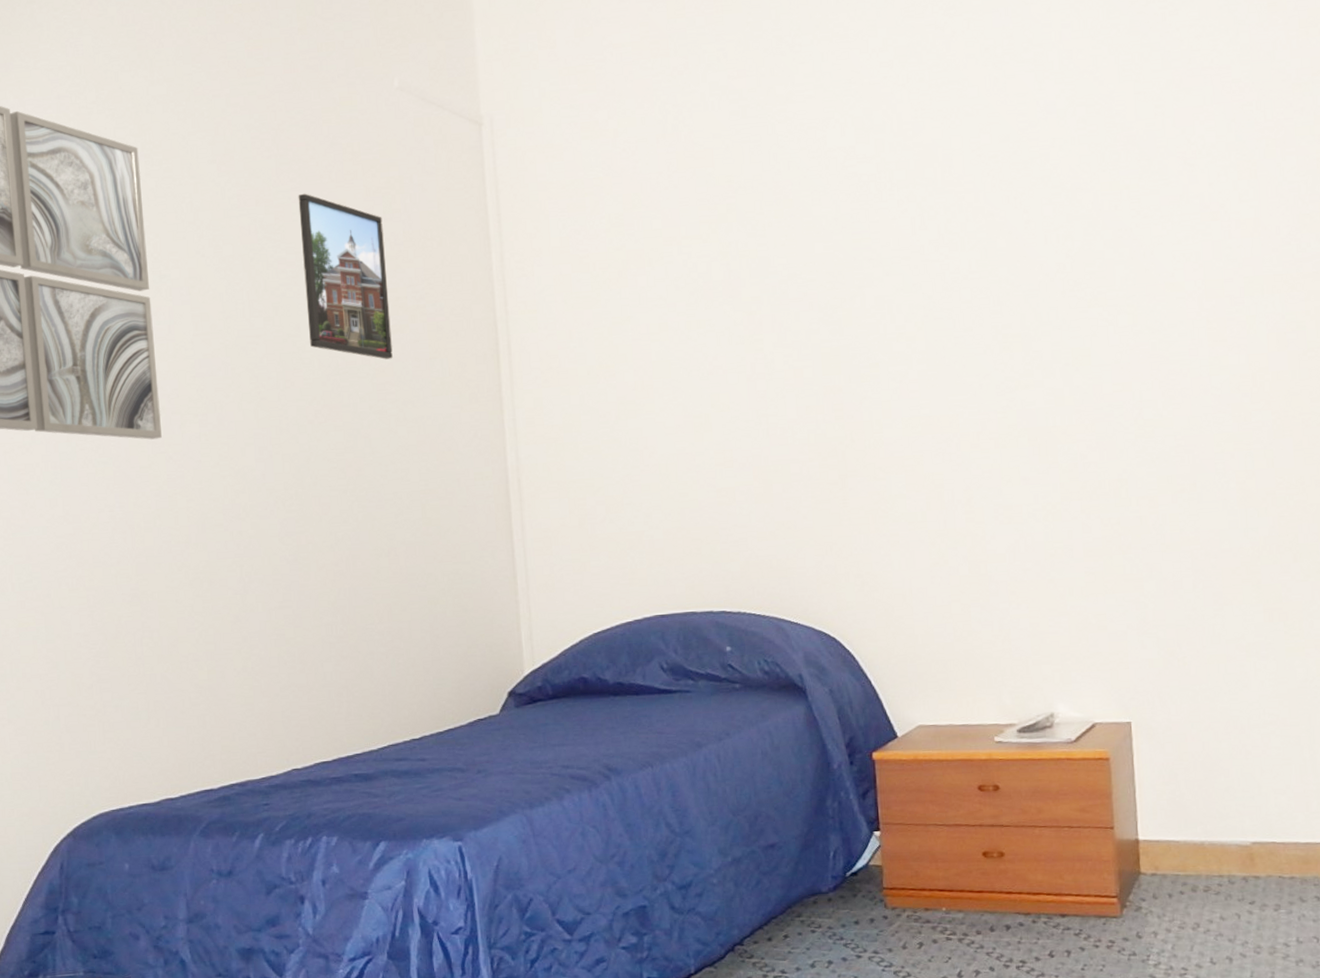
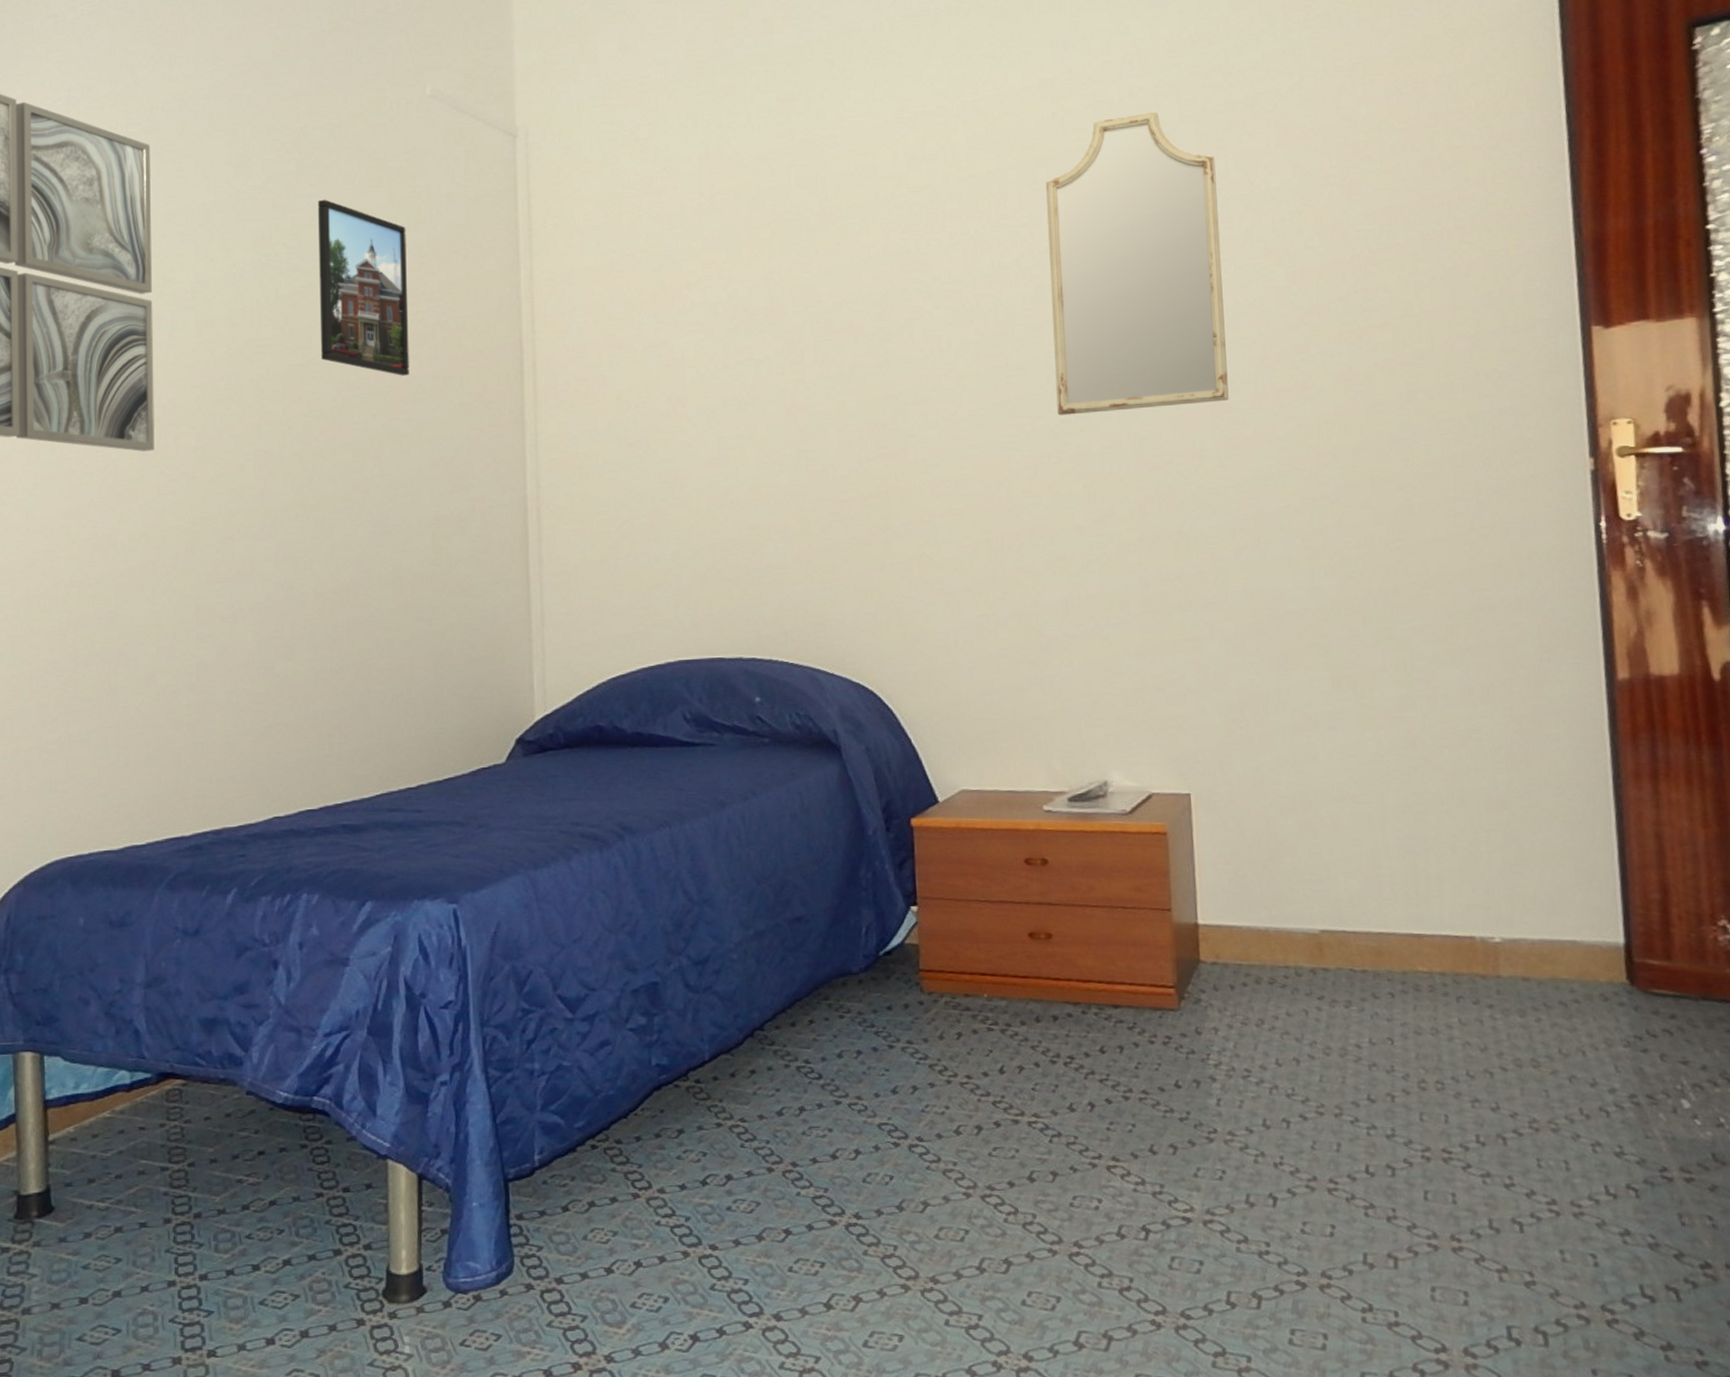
home mirror: none [989,73,1166,373] -> present [1046,111,1229,416]

